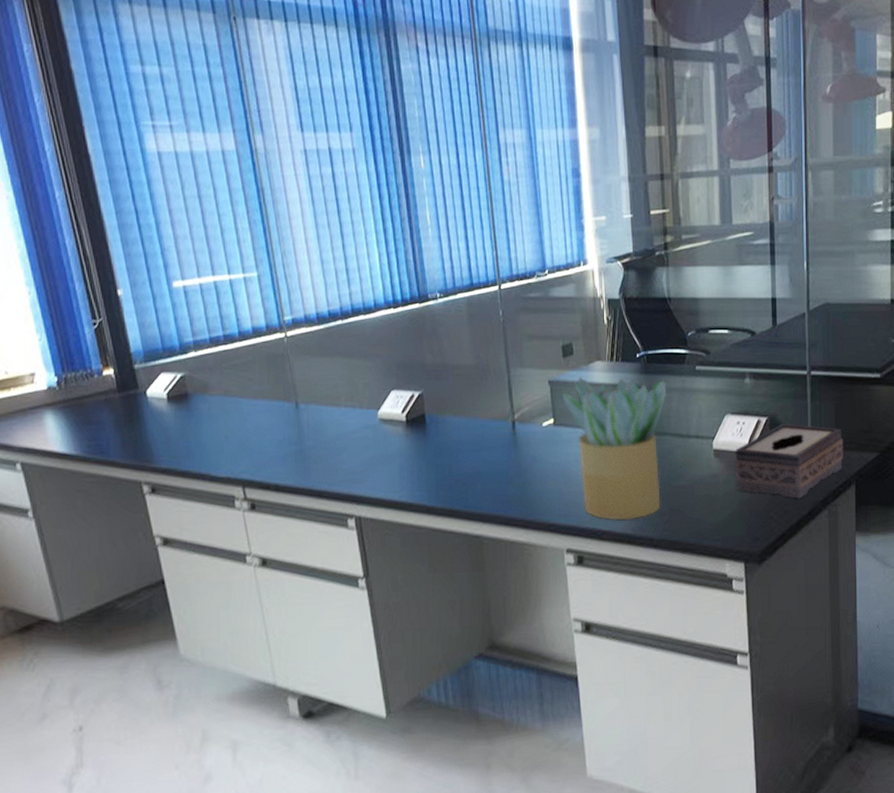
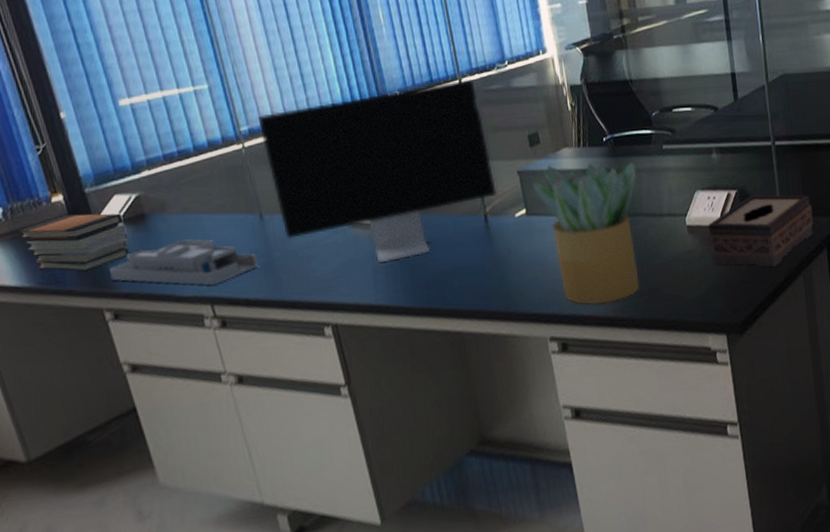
book stack: none [69,389,172,444] -> present [17,213,130,272]
desk organizer: none [150,422,291,468] -> present [109,239,259,286]
computer monitor: none [301,285,527,461] -> present [257,79,498,264]

